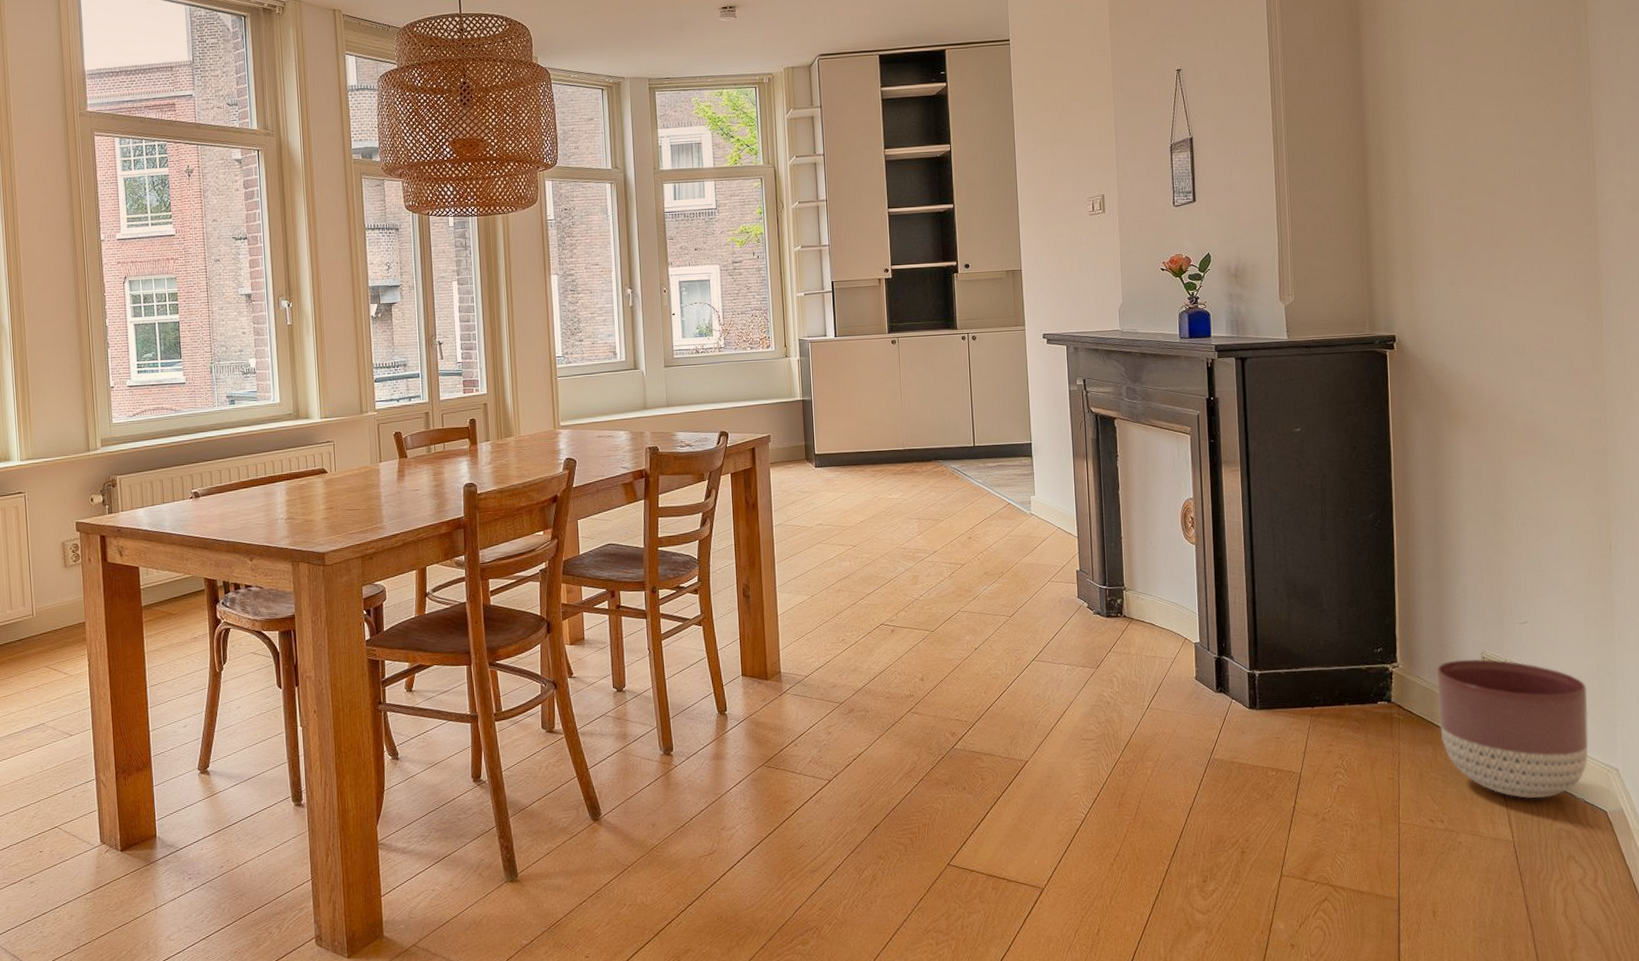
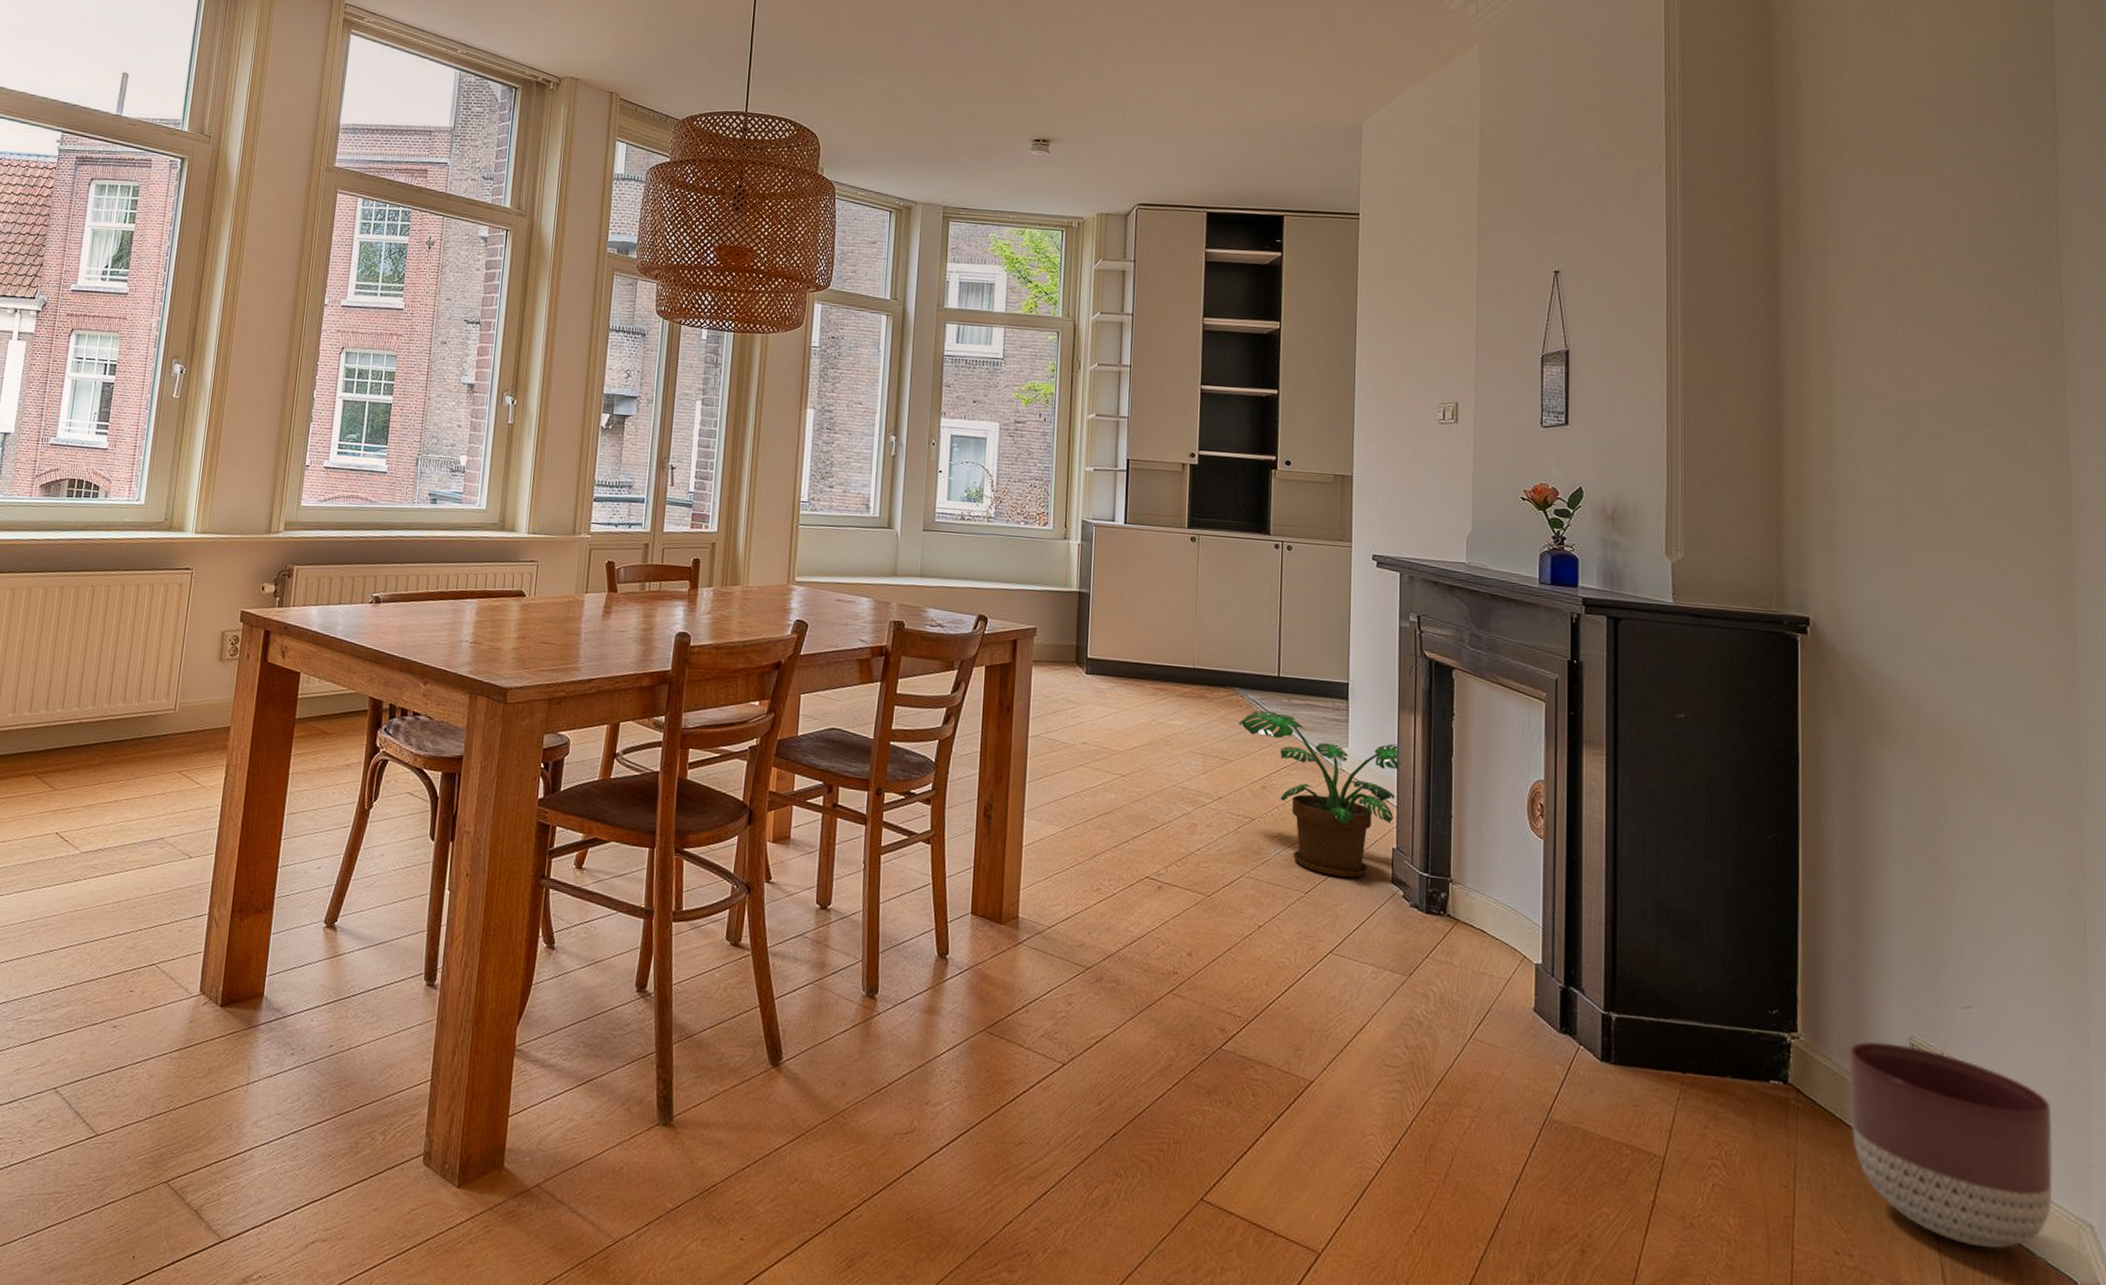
potted plant: none [944,475,1078,600] -> present [1238,710,1401,878]

